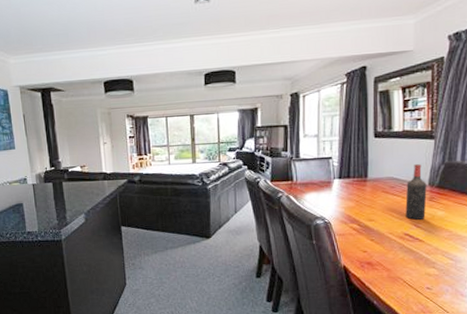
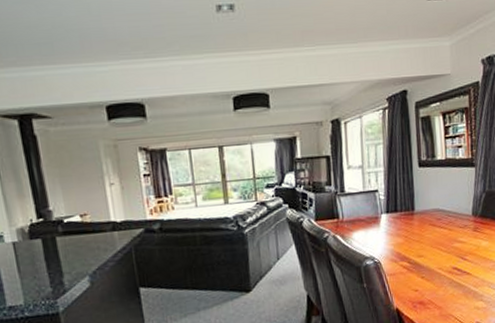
wine bottle: present [405,163,427,220] -> none [452,193,472,253]

